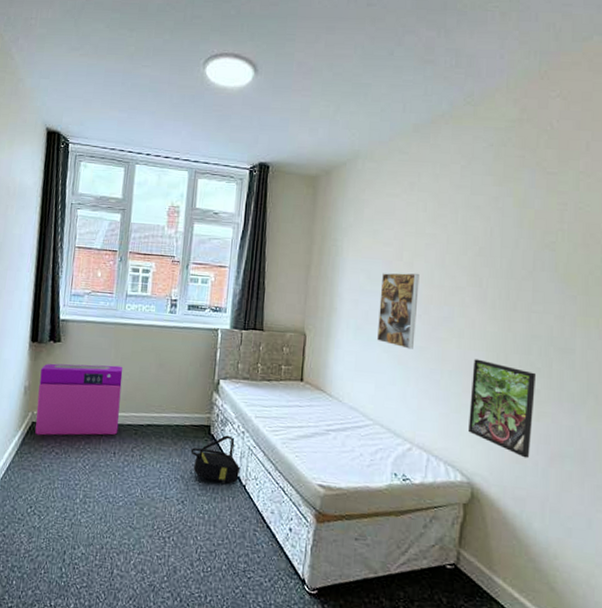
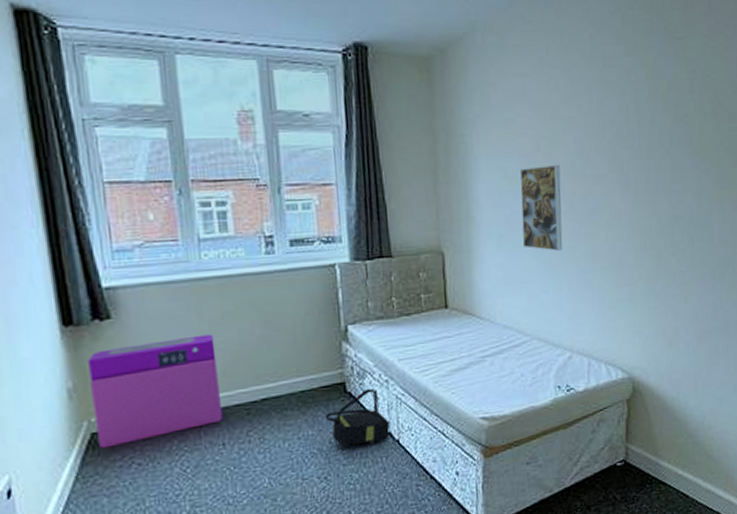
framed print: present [469,359,537,459] -> none [622,249,682,341]

